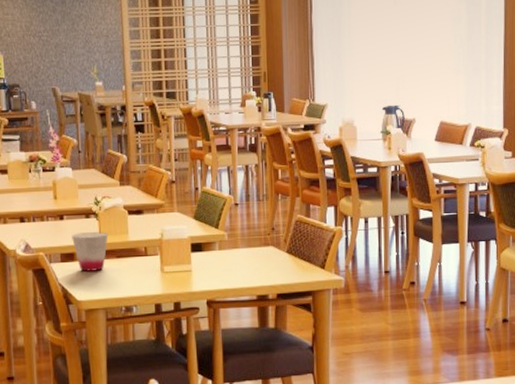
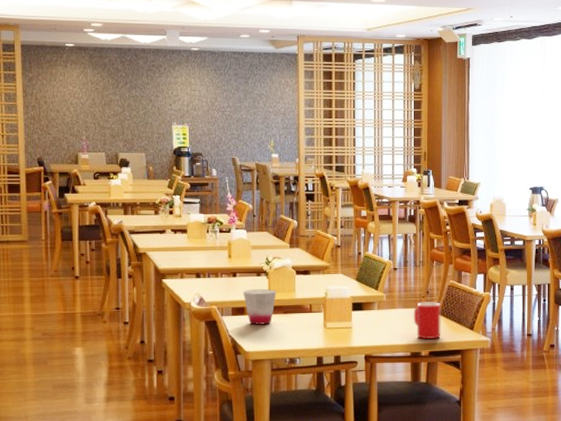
cup: none [258,238,289,282] -> present [413,301,441,340]

